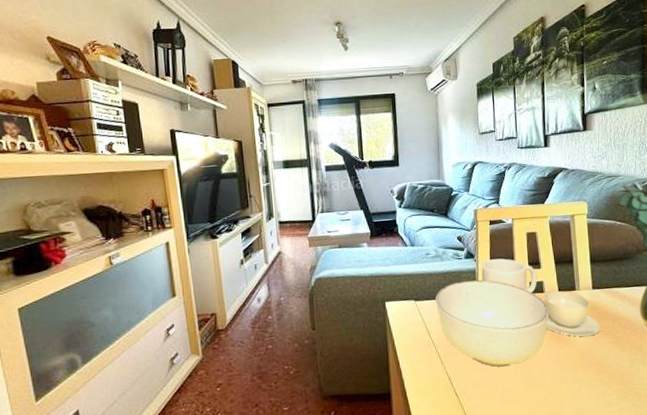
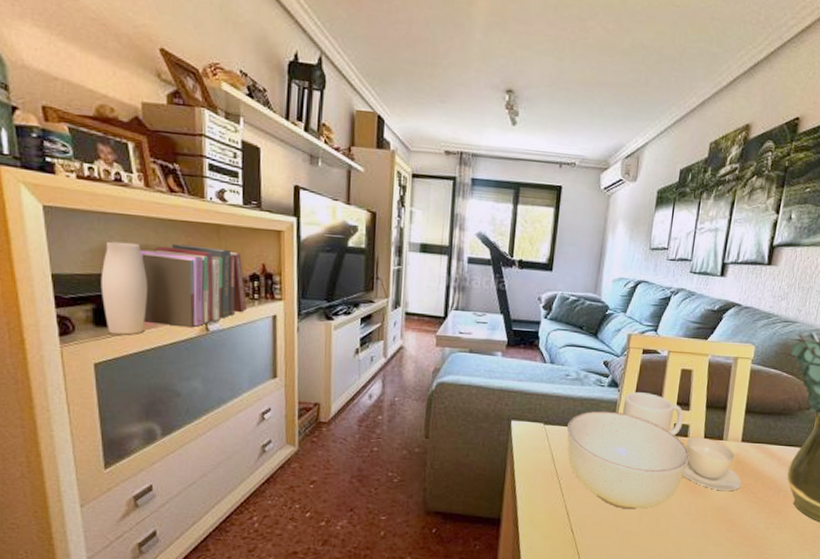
vase: none [16,199,58,281] -> present [100,241,147,335]
books: none [47,192,143,266] -> present [140,244,247,328]

